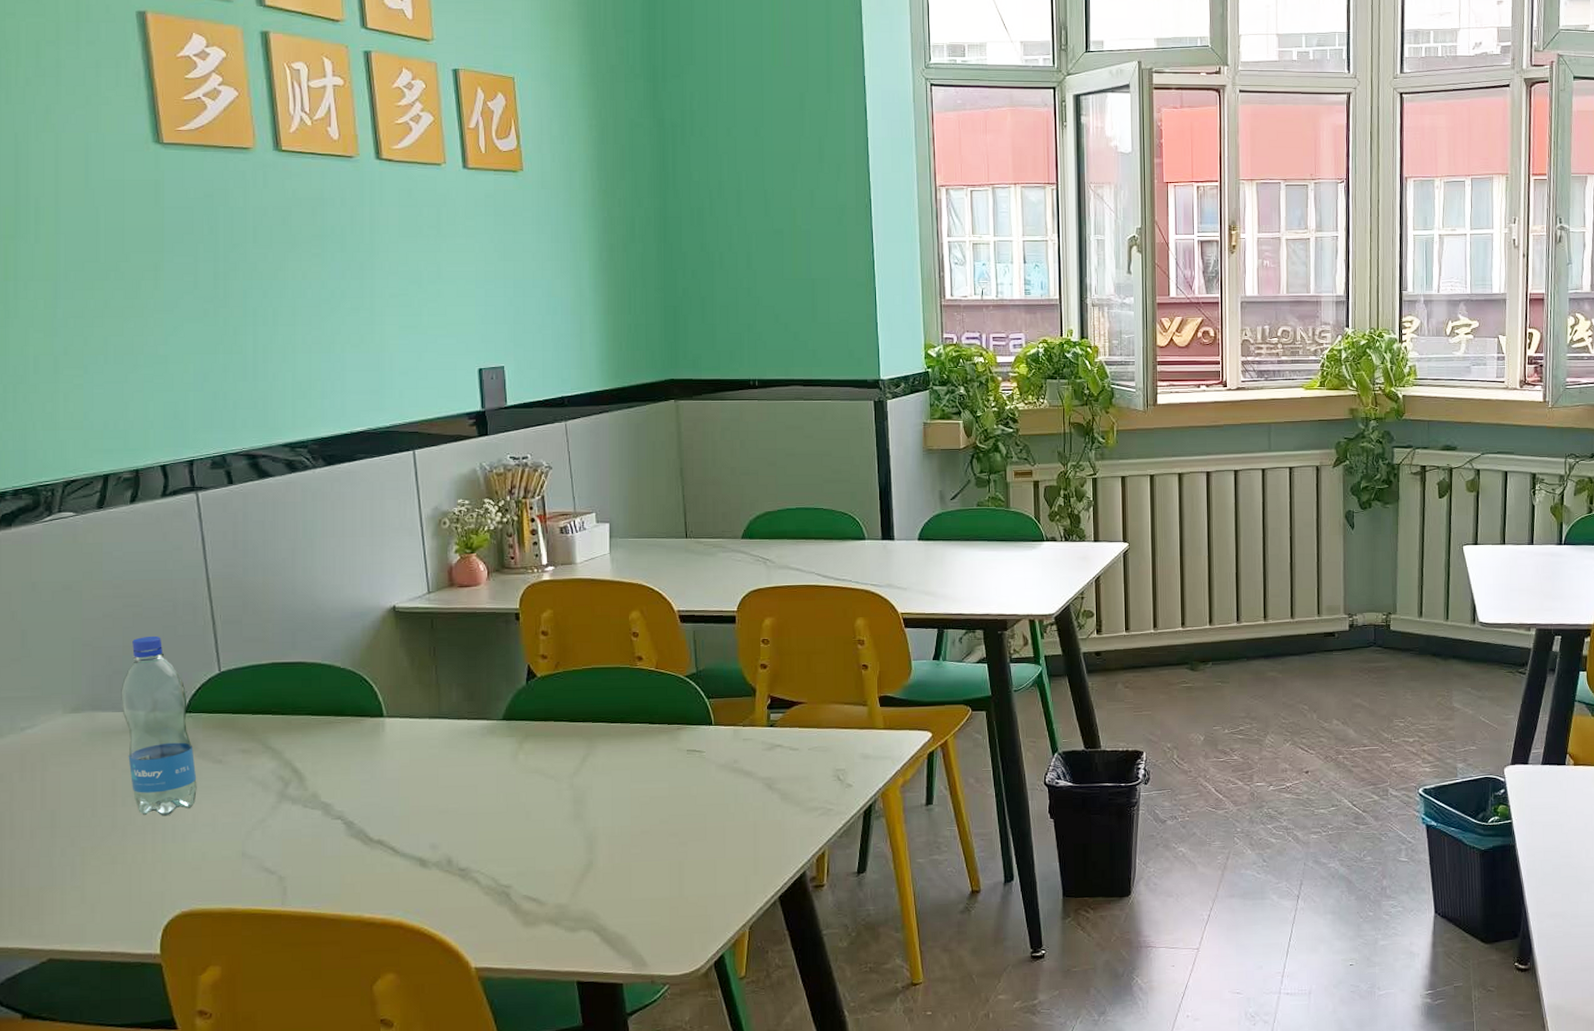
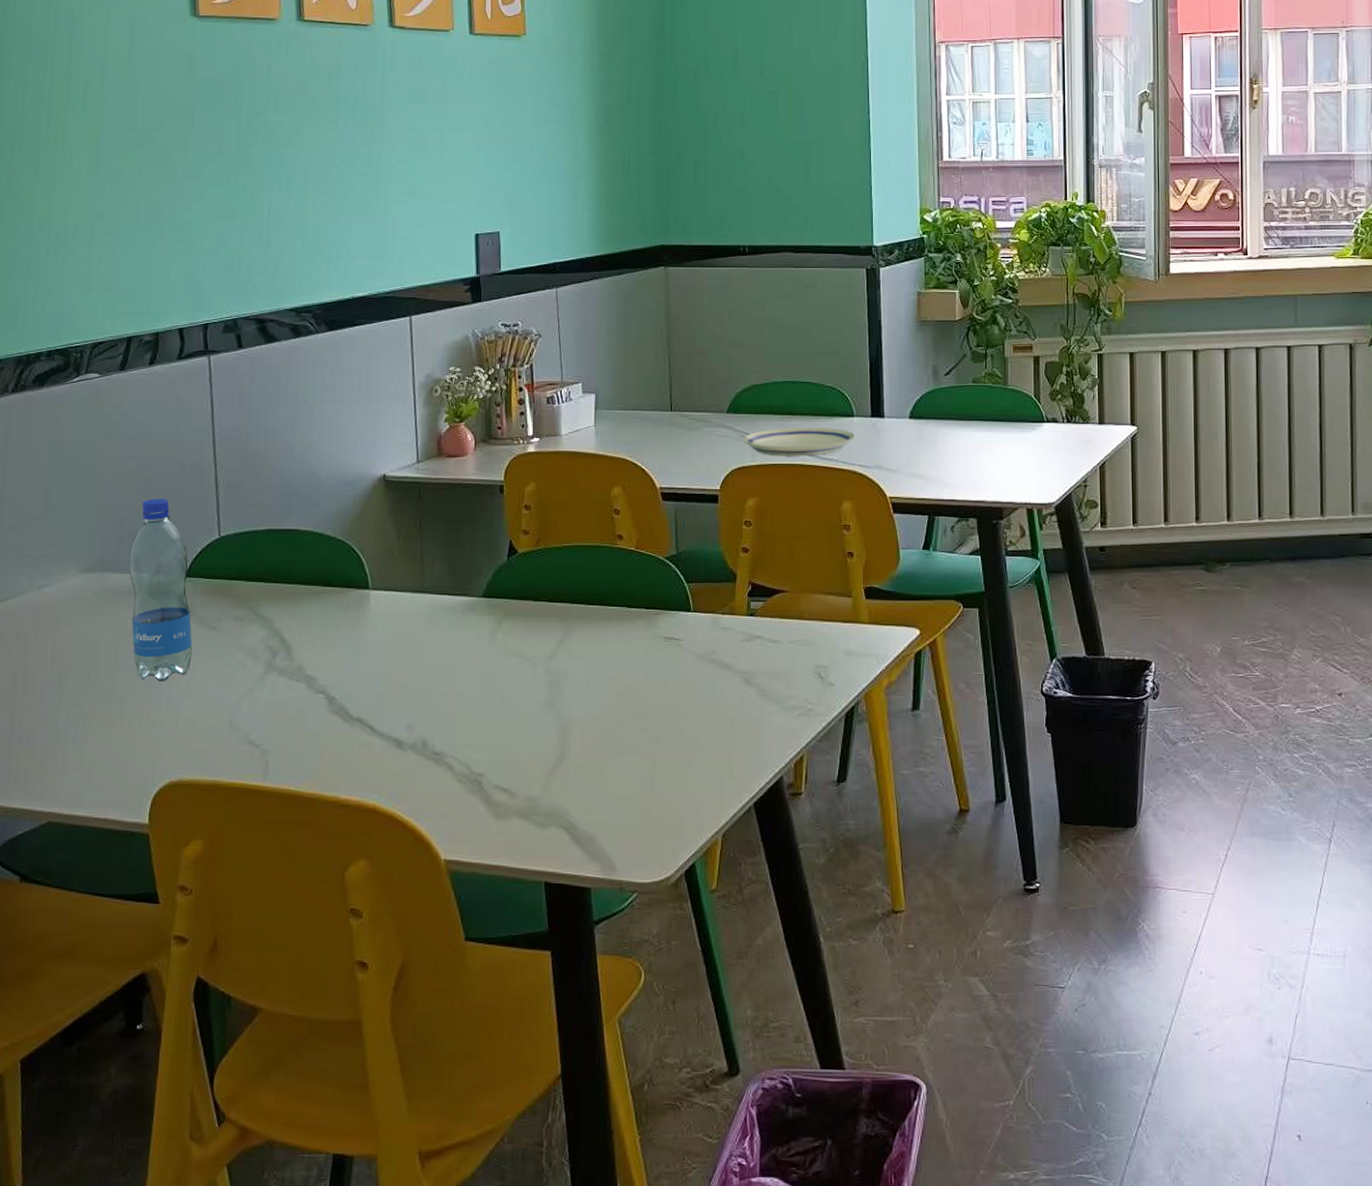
plate: none [758,550,866,578] -> present [743,427,855,456]

